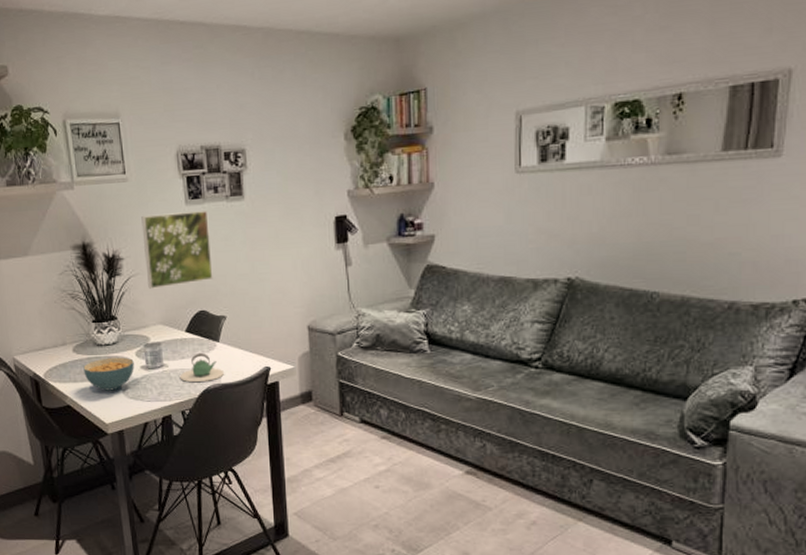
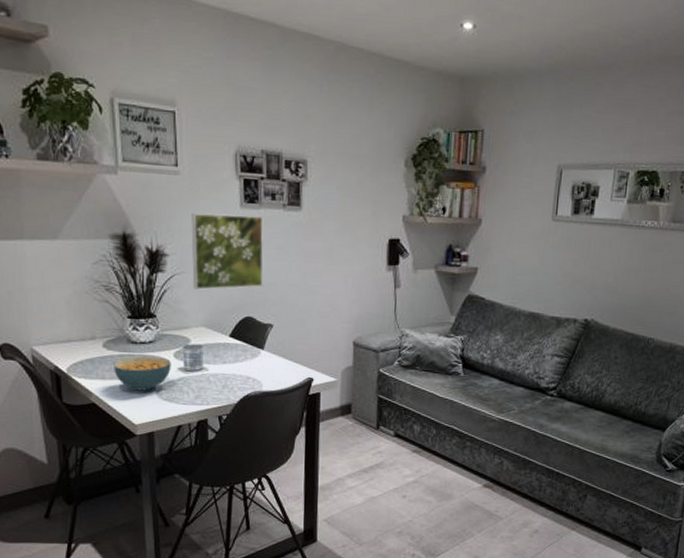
teapot: present [179,353,225,382] -> none [219,359,267,388]

